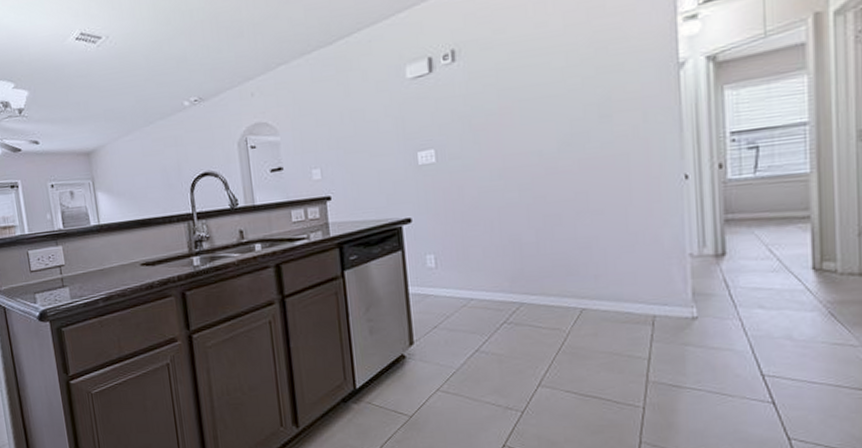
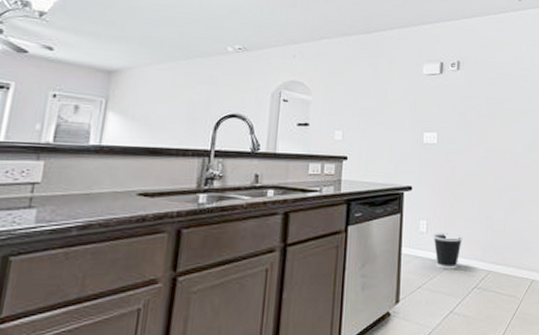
wastebasket: none [444,265,482,306] -> present [433,233,462,269]

